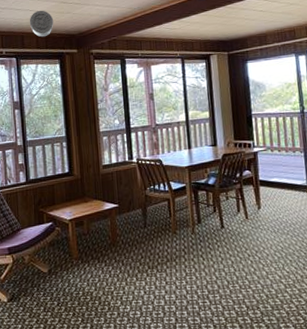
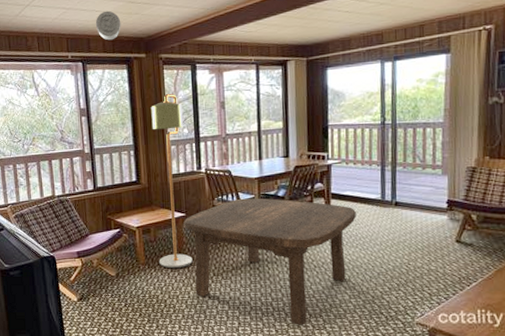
floor lamp: none [83,86,127,263] -> present [151,93,193,269]
coffee table: none [117,186,285,320] -> present [183,198,356,326]

